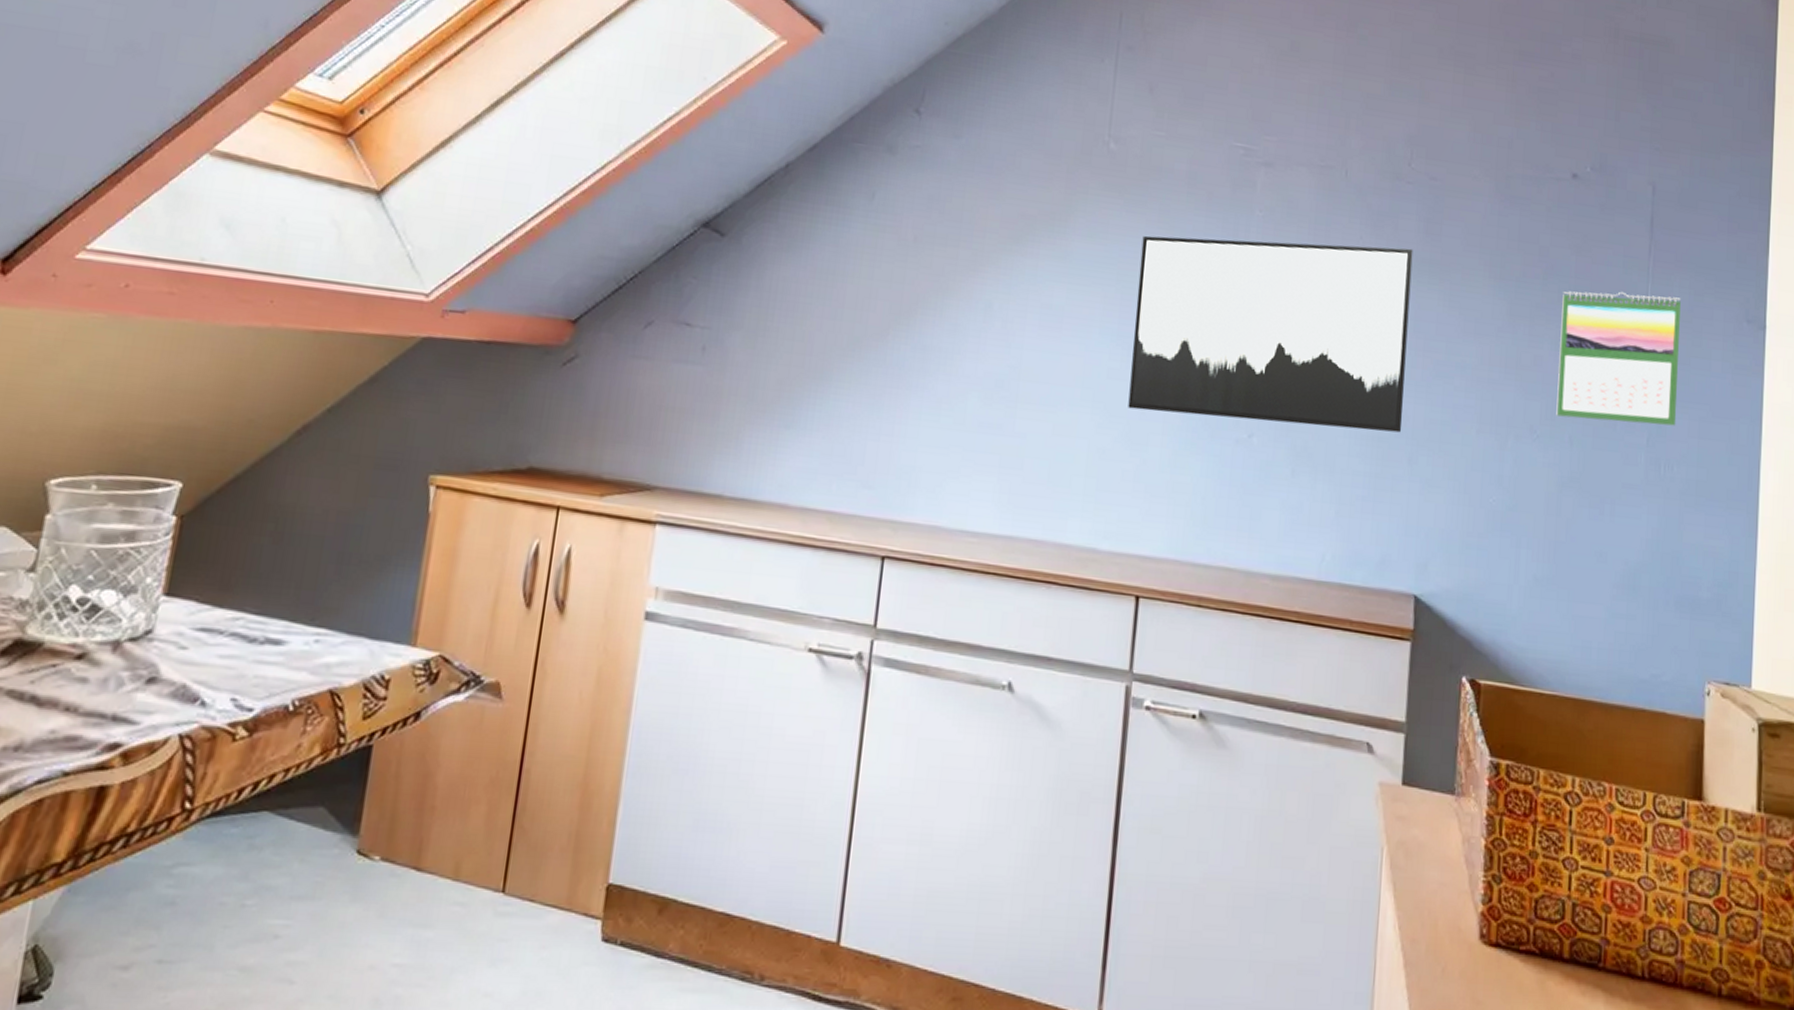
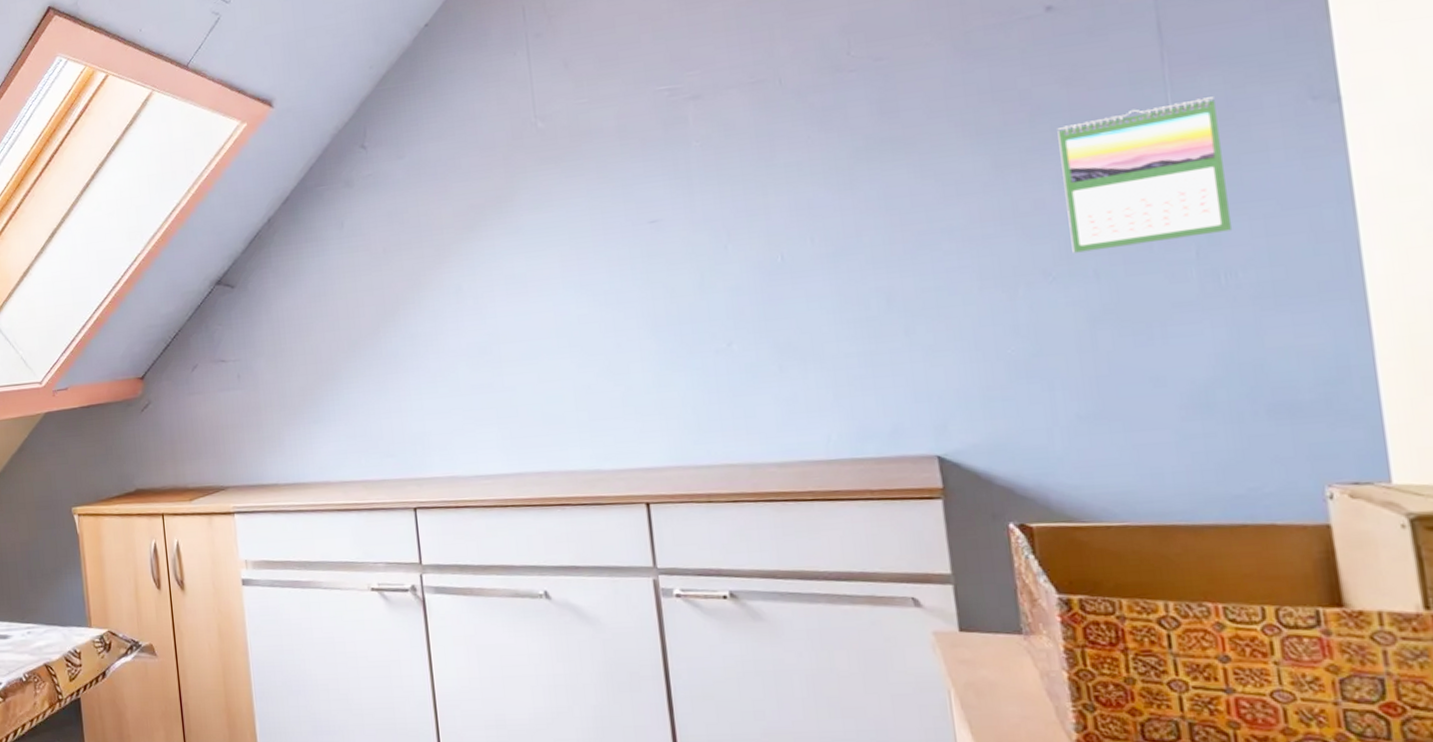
wall art: present [1128,235,1413,433] -> none [586,133,892,346]

